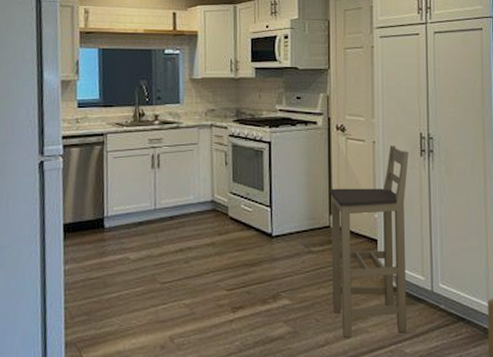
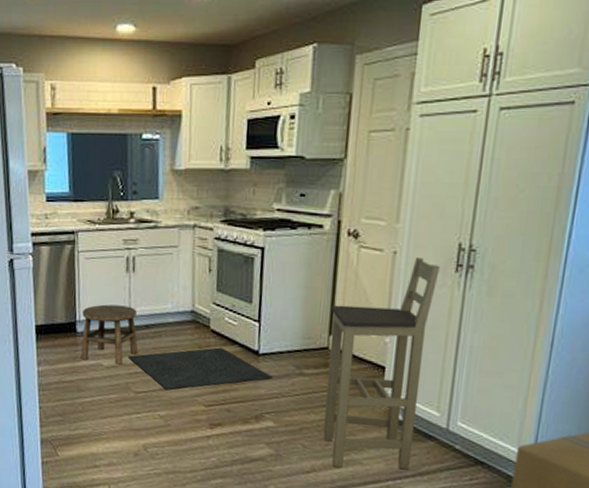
stool: none [108,199,164,257] -> present [81,304,139,365]
door mat: none [153,233,286,278] -> present [127,347,273,390]

